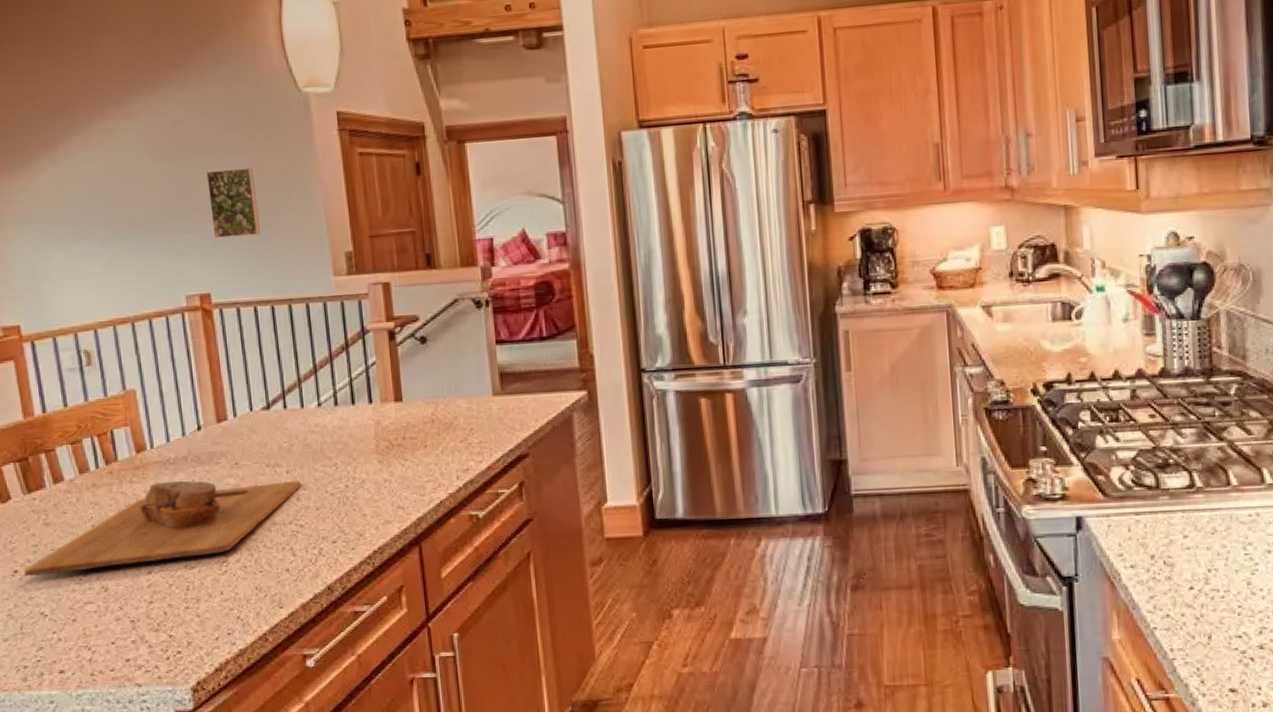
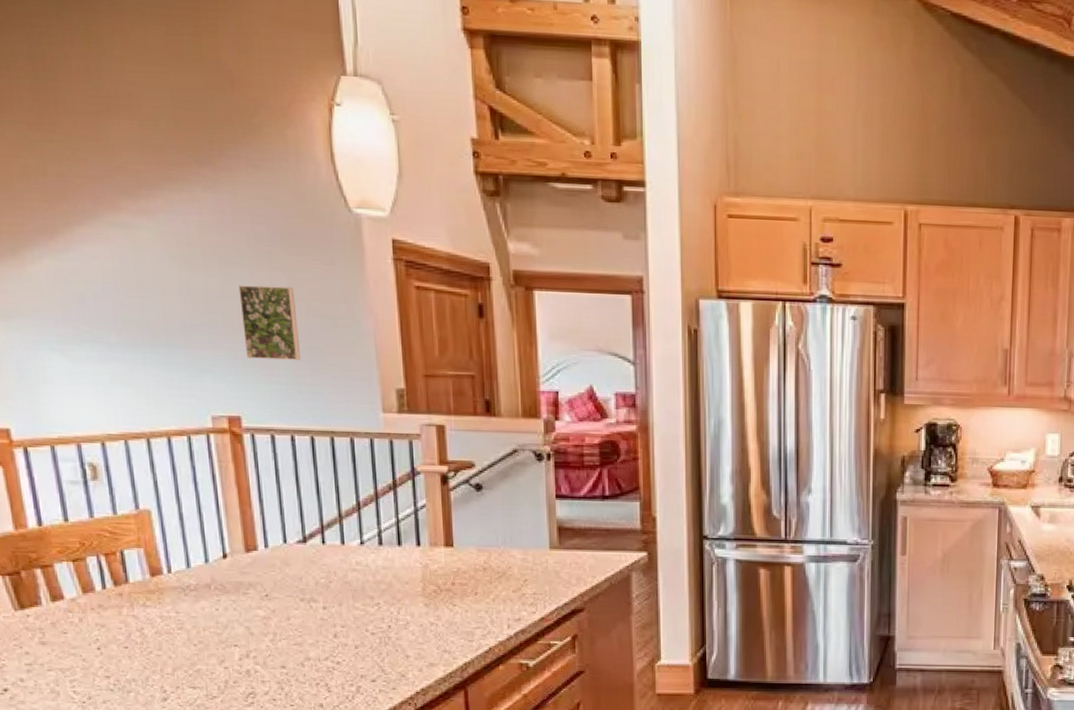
cutting board: present [23,481,302,577] -> none [15,608,340,696]

